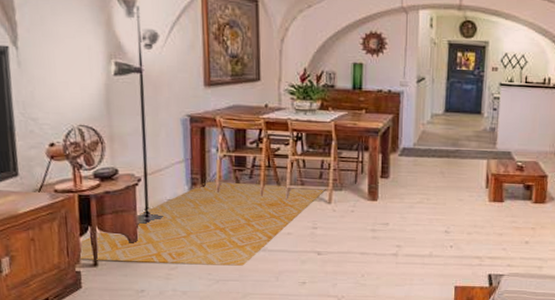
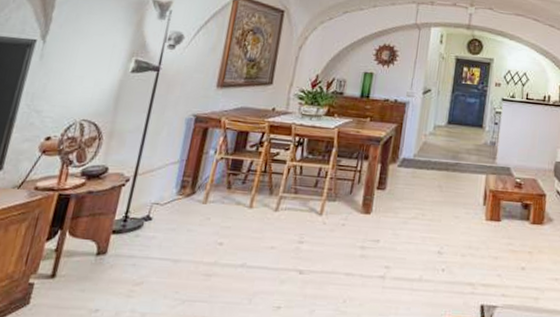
rug: present [80,181,326,266] -> none [39,185,319,284]

